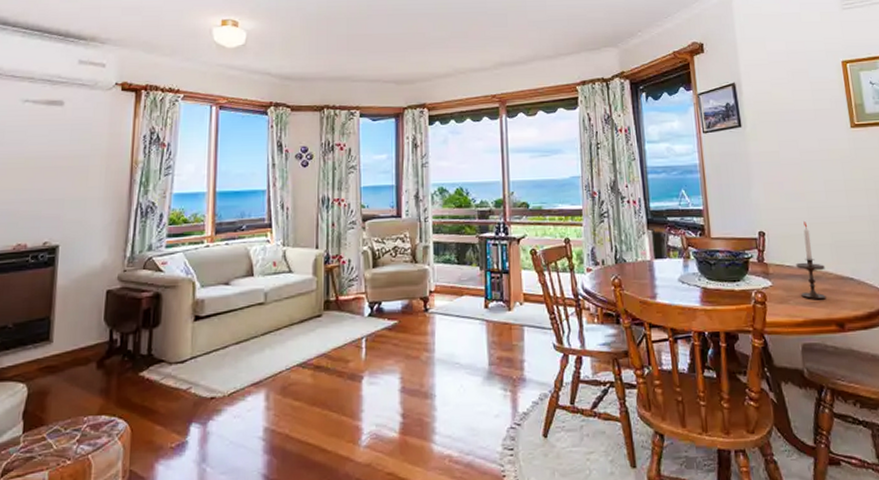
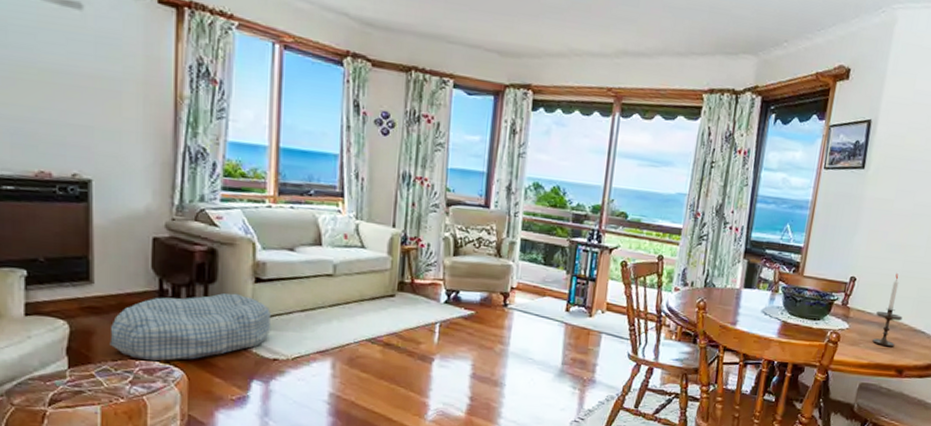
dog bed: none [62,334,209,416] -> present [110,293,272,362]

